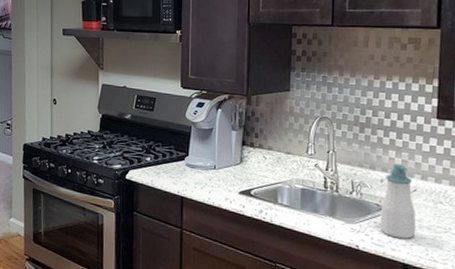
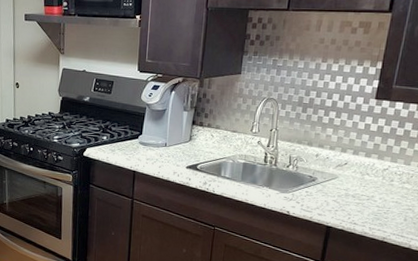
soap bottle: present [380,164,416,239] -> none [311,140,344,206]

